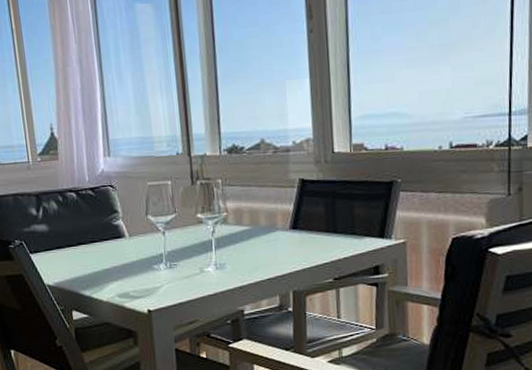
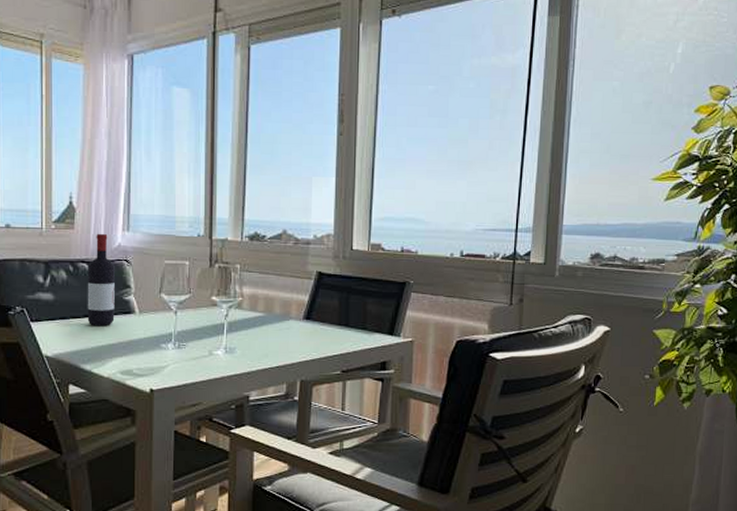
wine bottle: none [76,161,107,253] -> present [87,233,115,327]

